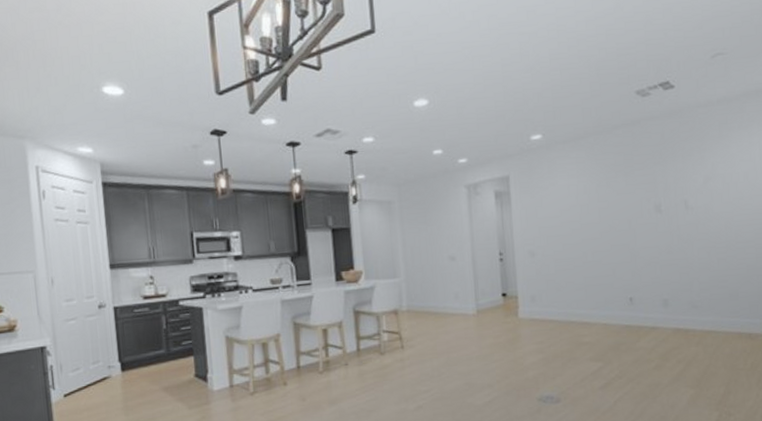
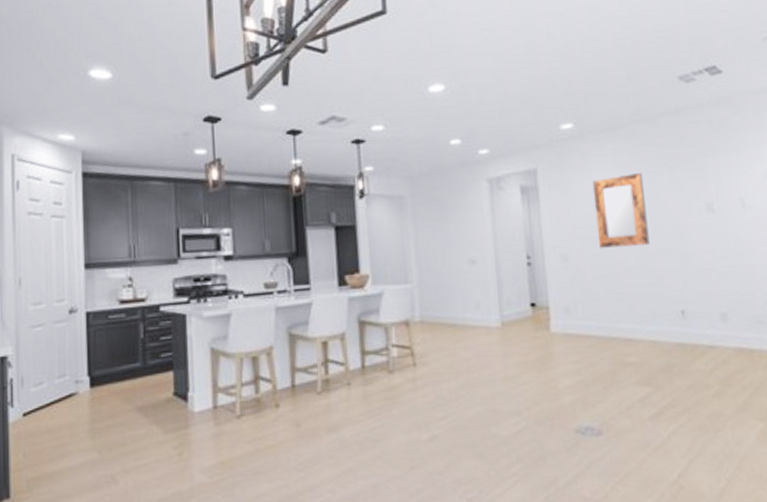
home mirror: none [557,179,605,245] -> present [592,173,650,248]

